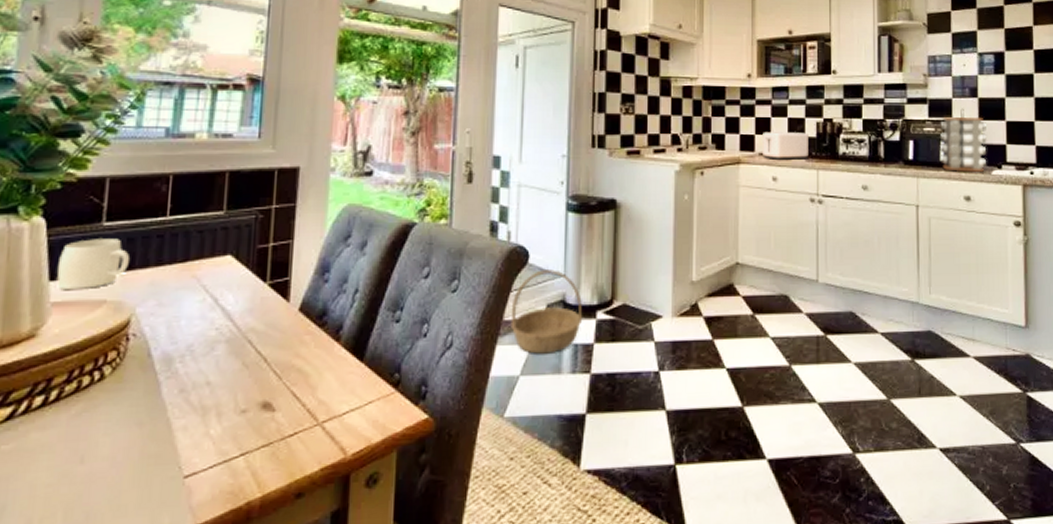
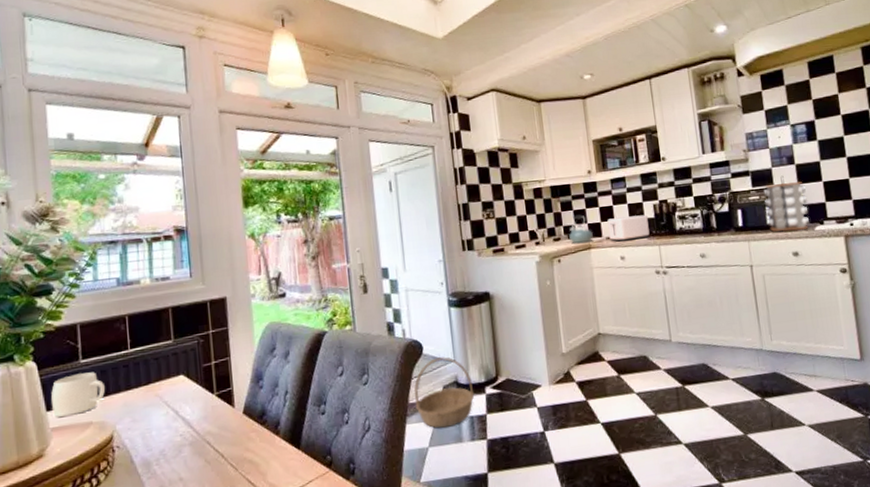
kettle: none [717,123,744,156] -> present [569,214,593,245]

